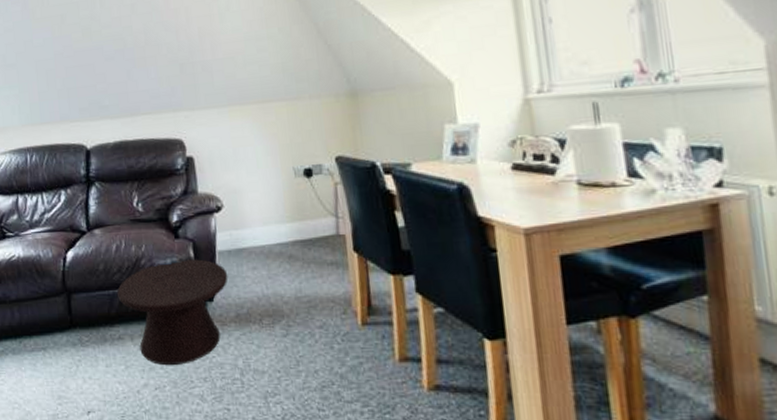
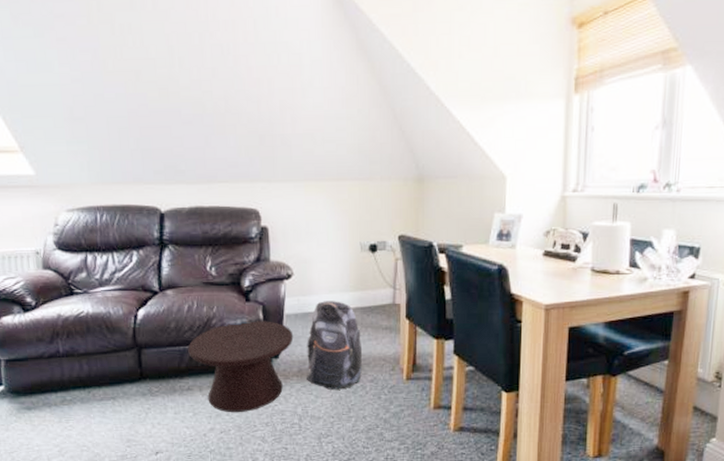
backpack: none [243,234,309,338] -> present [307,301,363,390]

